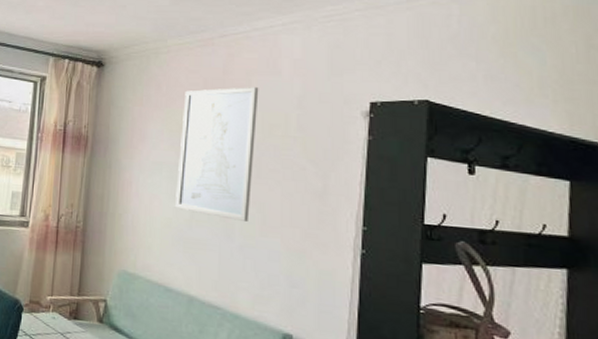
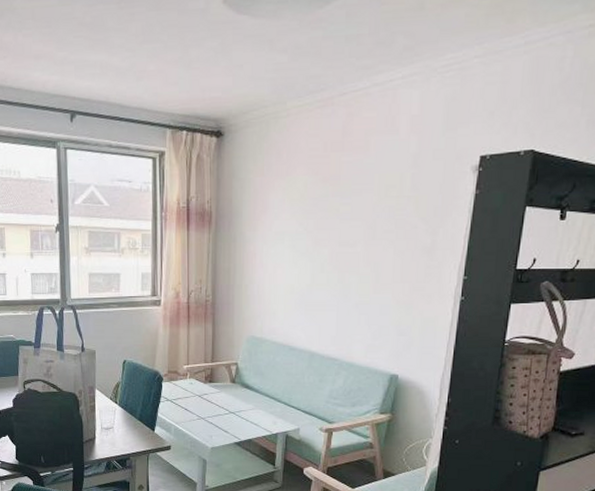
wall art: present [175,87,259,221] -> none [297,148,377,281]

